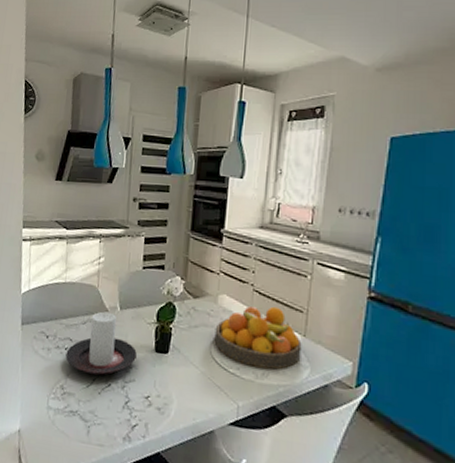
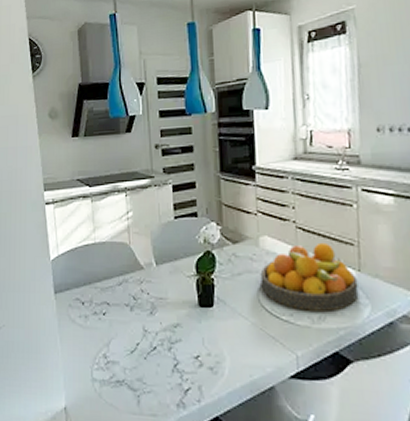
candle holder: present [65,311,137,376] -> none [105,269,180,340]

